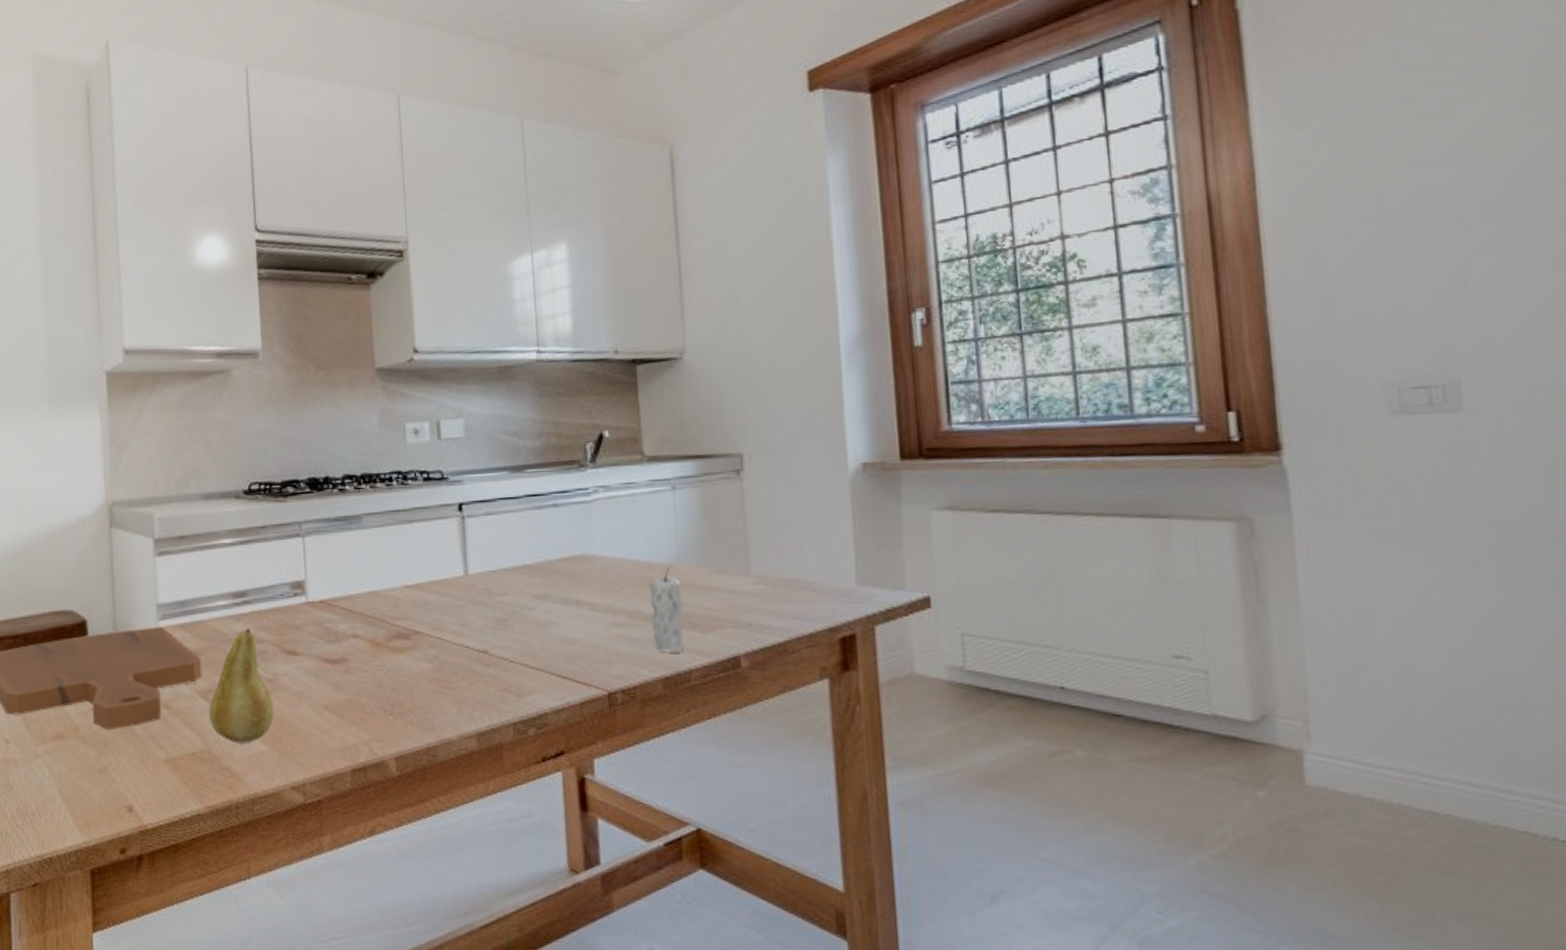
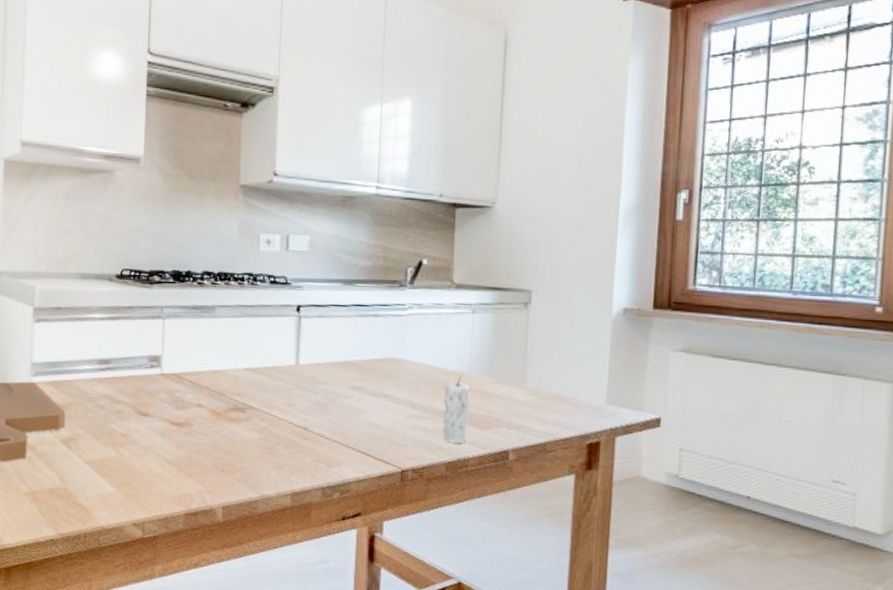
fruit: present [209,627,274,743] -> none [68,390,124,485]

